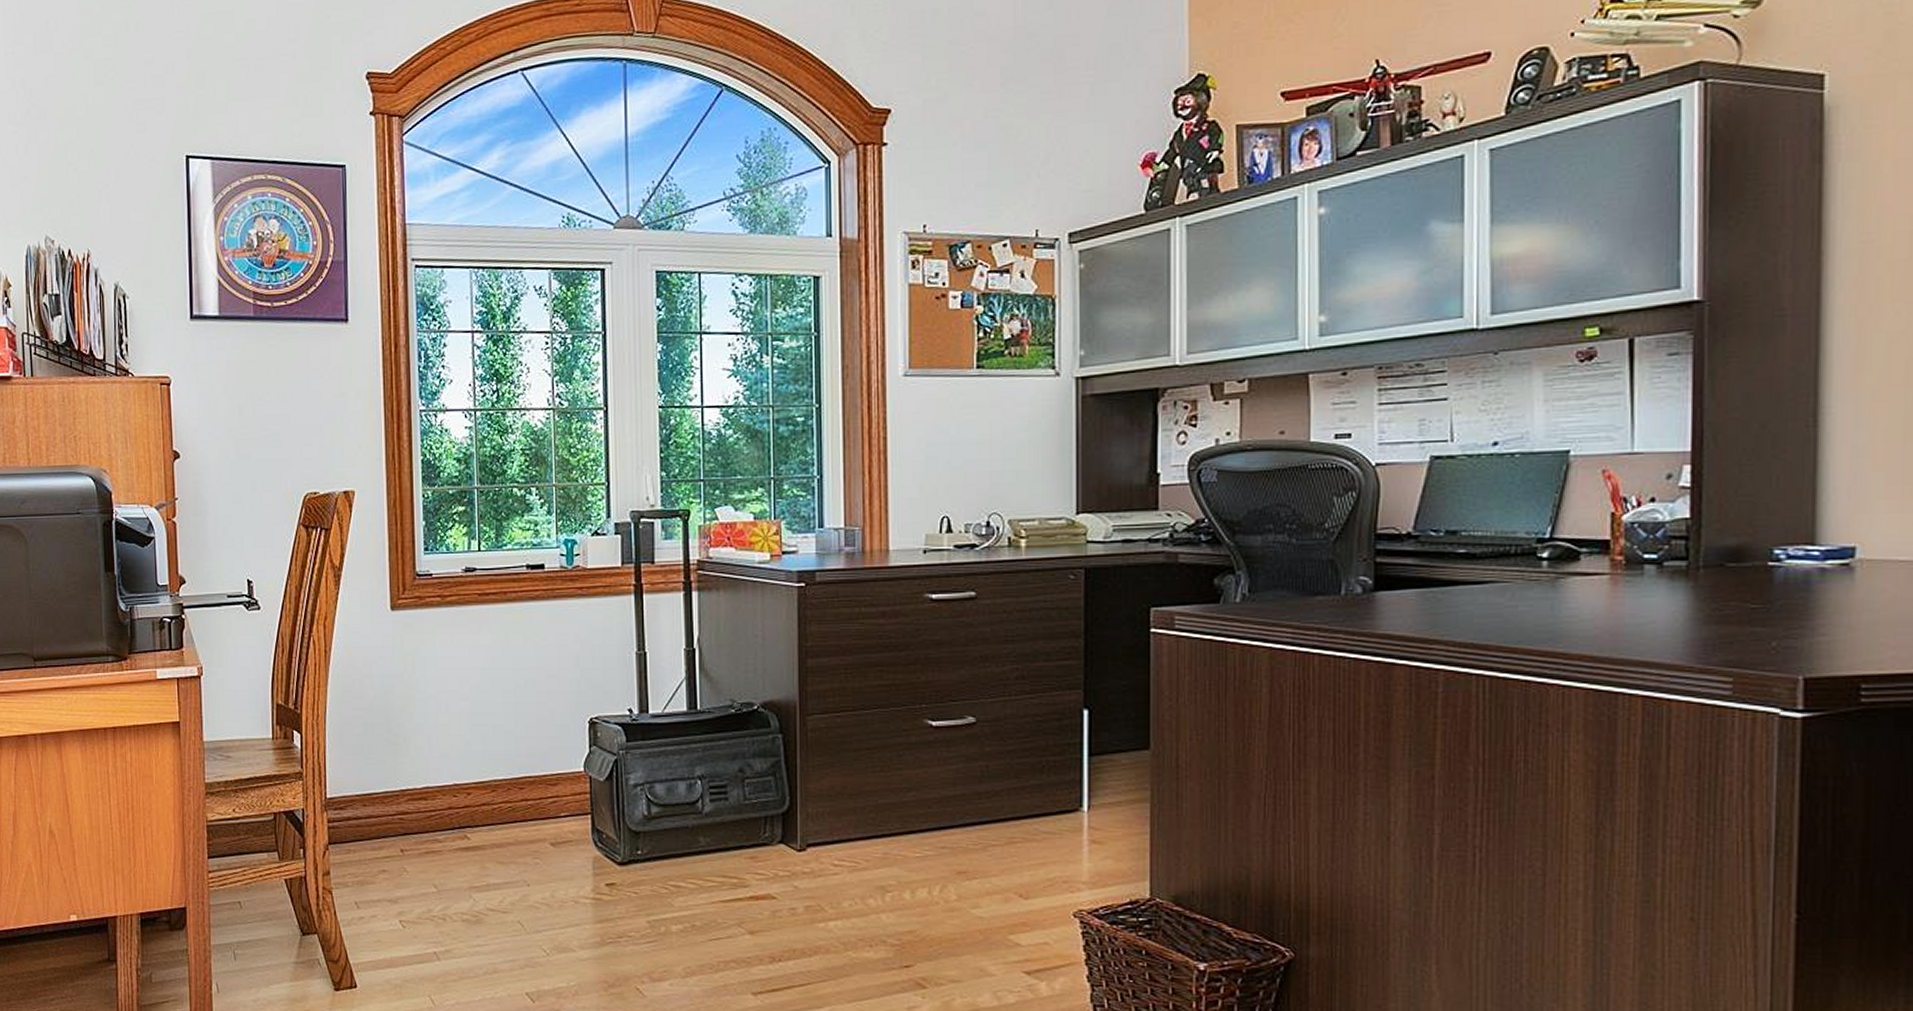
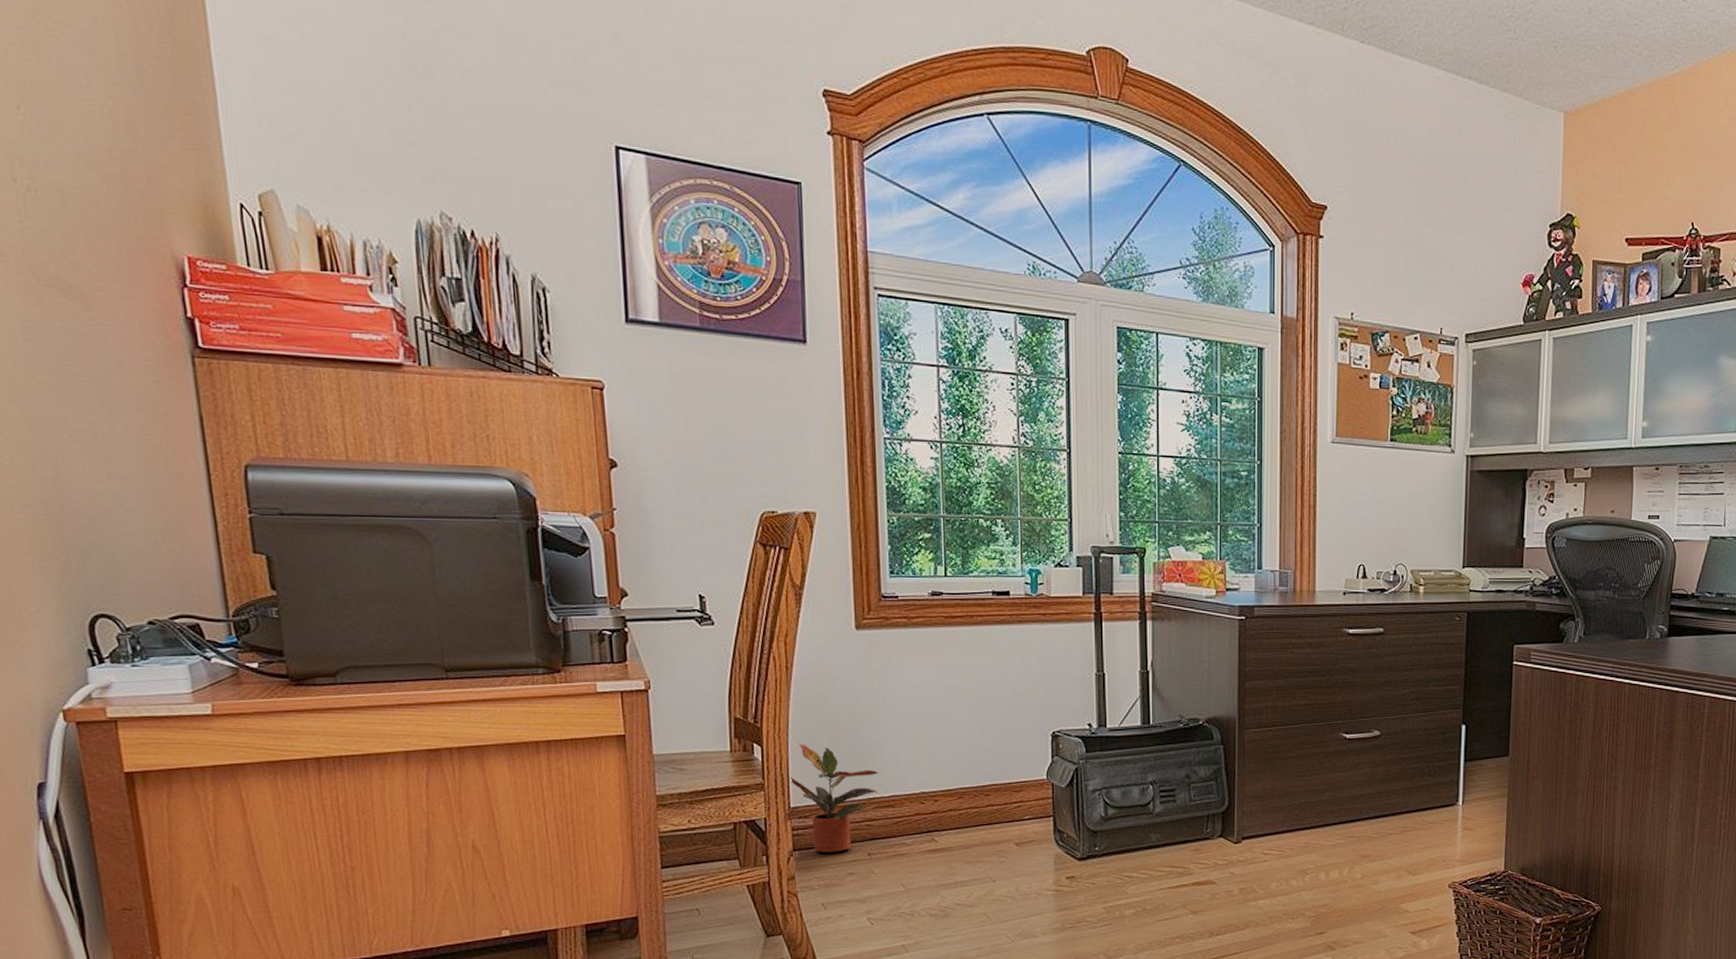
potted plant: none [324,731,411,848] -> present [787,744,878,854]

